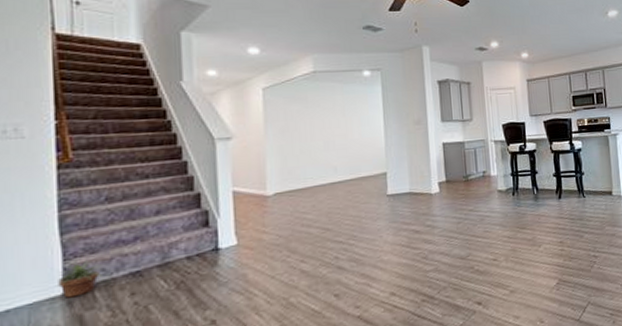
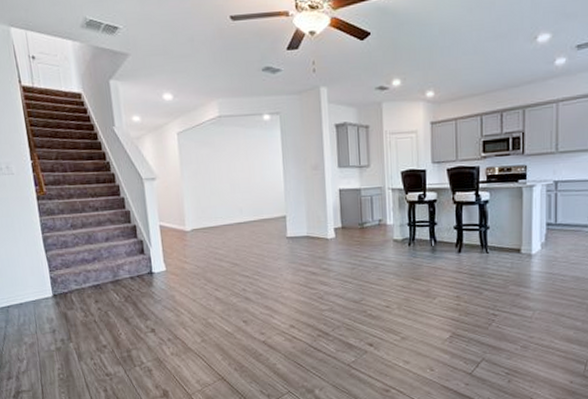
potted plant: present [54,260,102,298] -> none [46,272,75,299]

